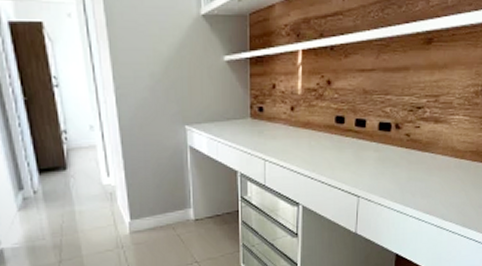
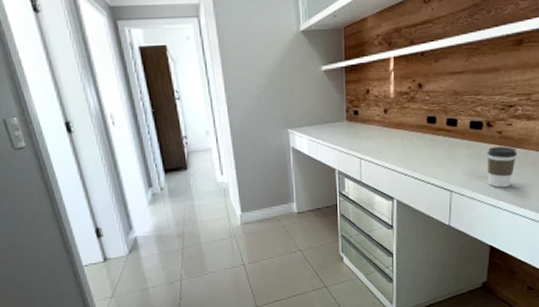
coffee cup: none [395,150,425,193] -> present [487,146,518,188]

